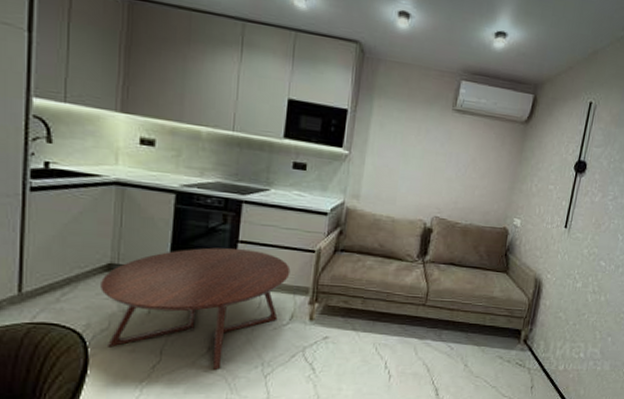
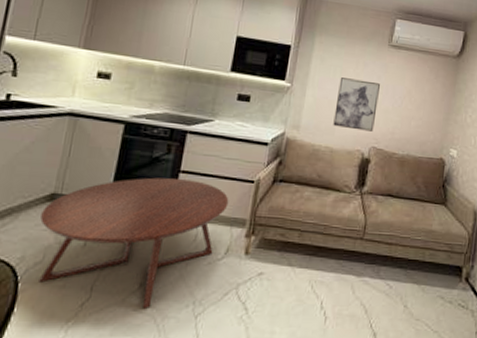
wall art: none [394,144,443,201] -> present [333,77,380,132]

